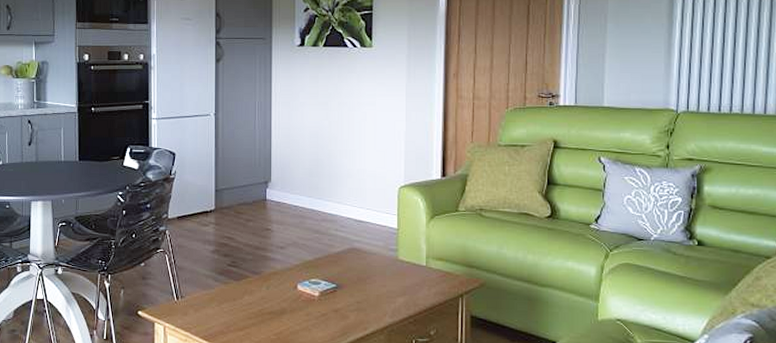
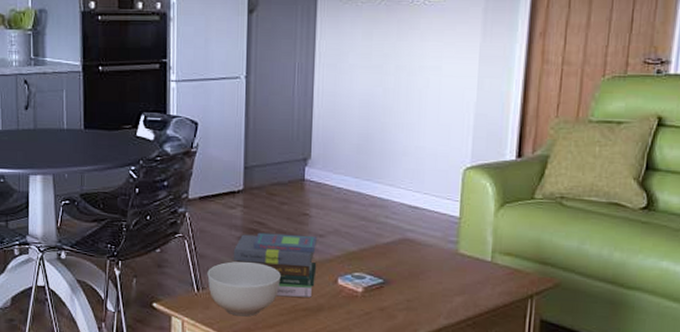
bowl: none [185,271,249,321] -> present [207,261,281,317]
books: none [207,246,279,303] -> present [233,232,318,298]

